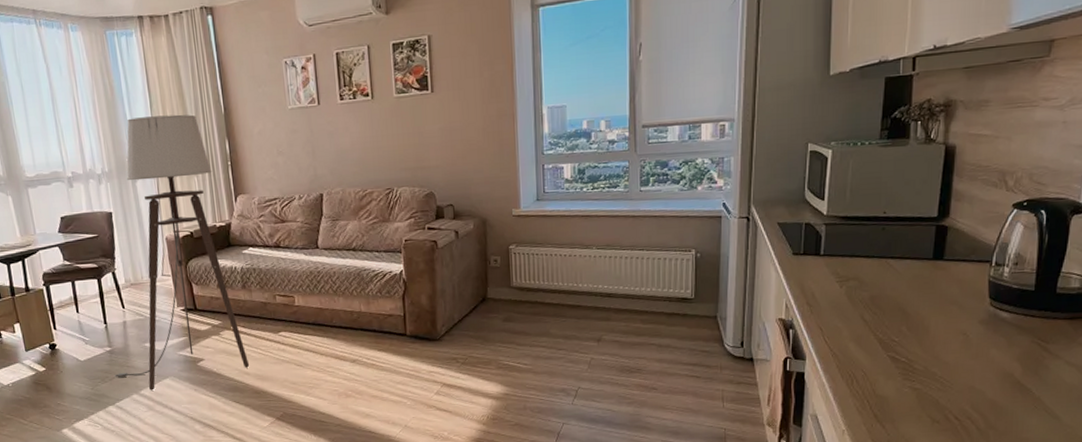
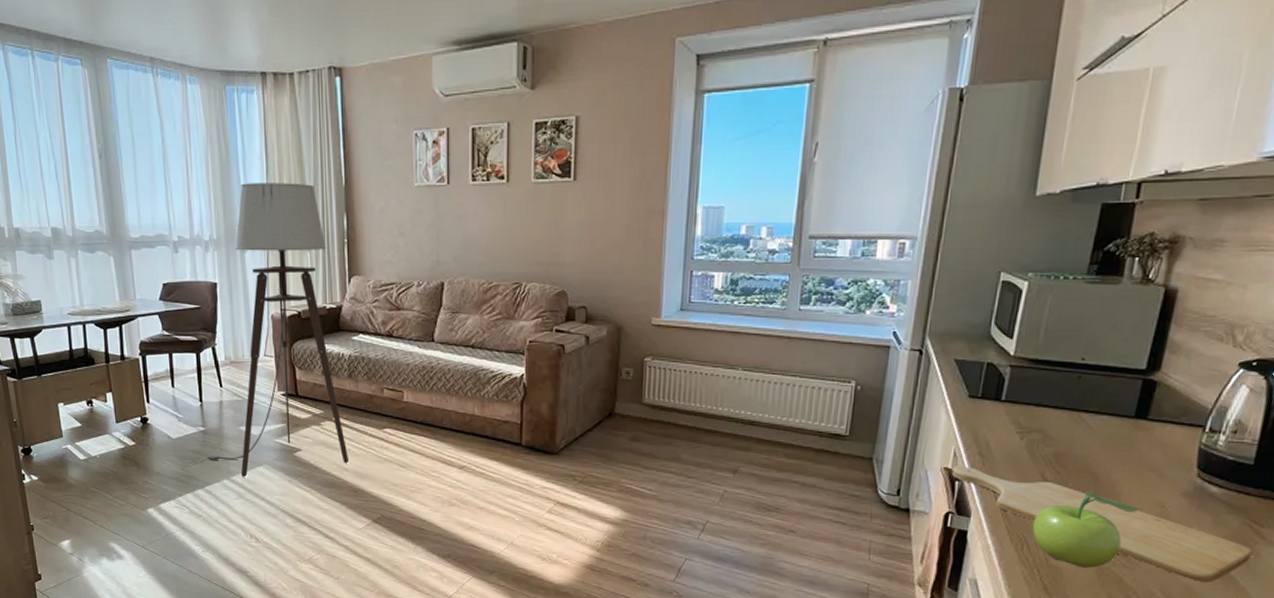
chopping board: none [786,315,1044,397] -> present [952,466,1254,582]
fruit: none [858,327,946,395] -> present [1032,491,1140,568]

